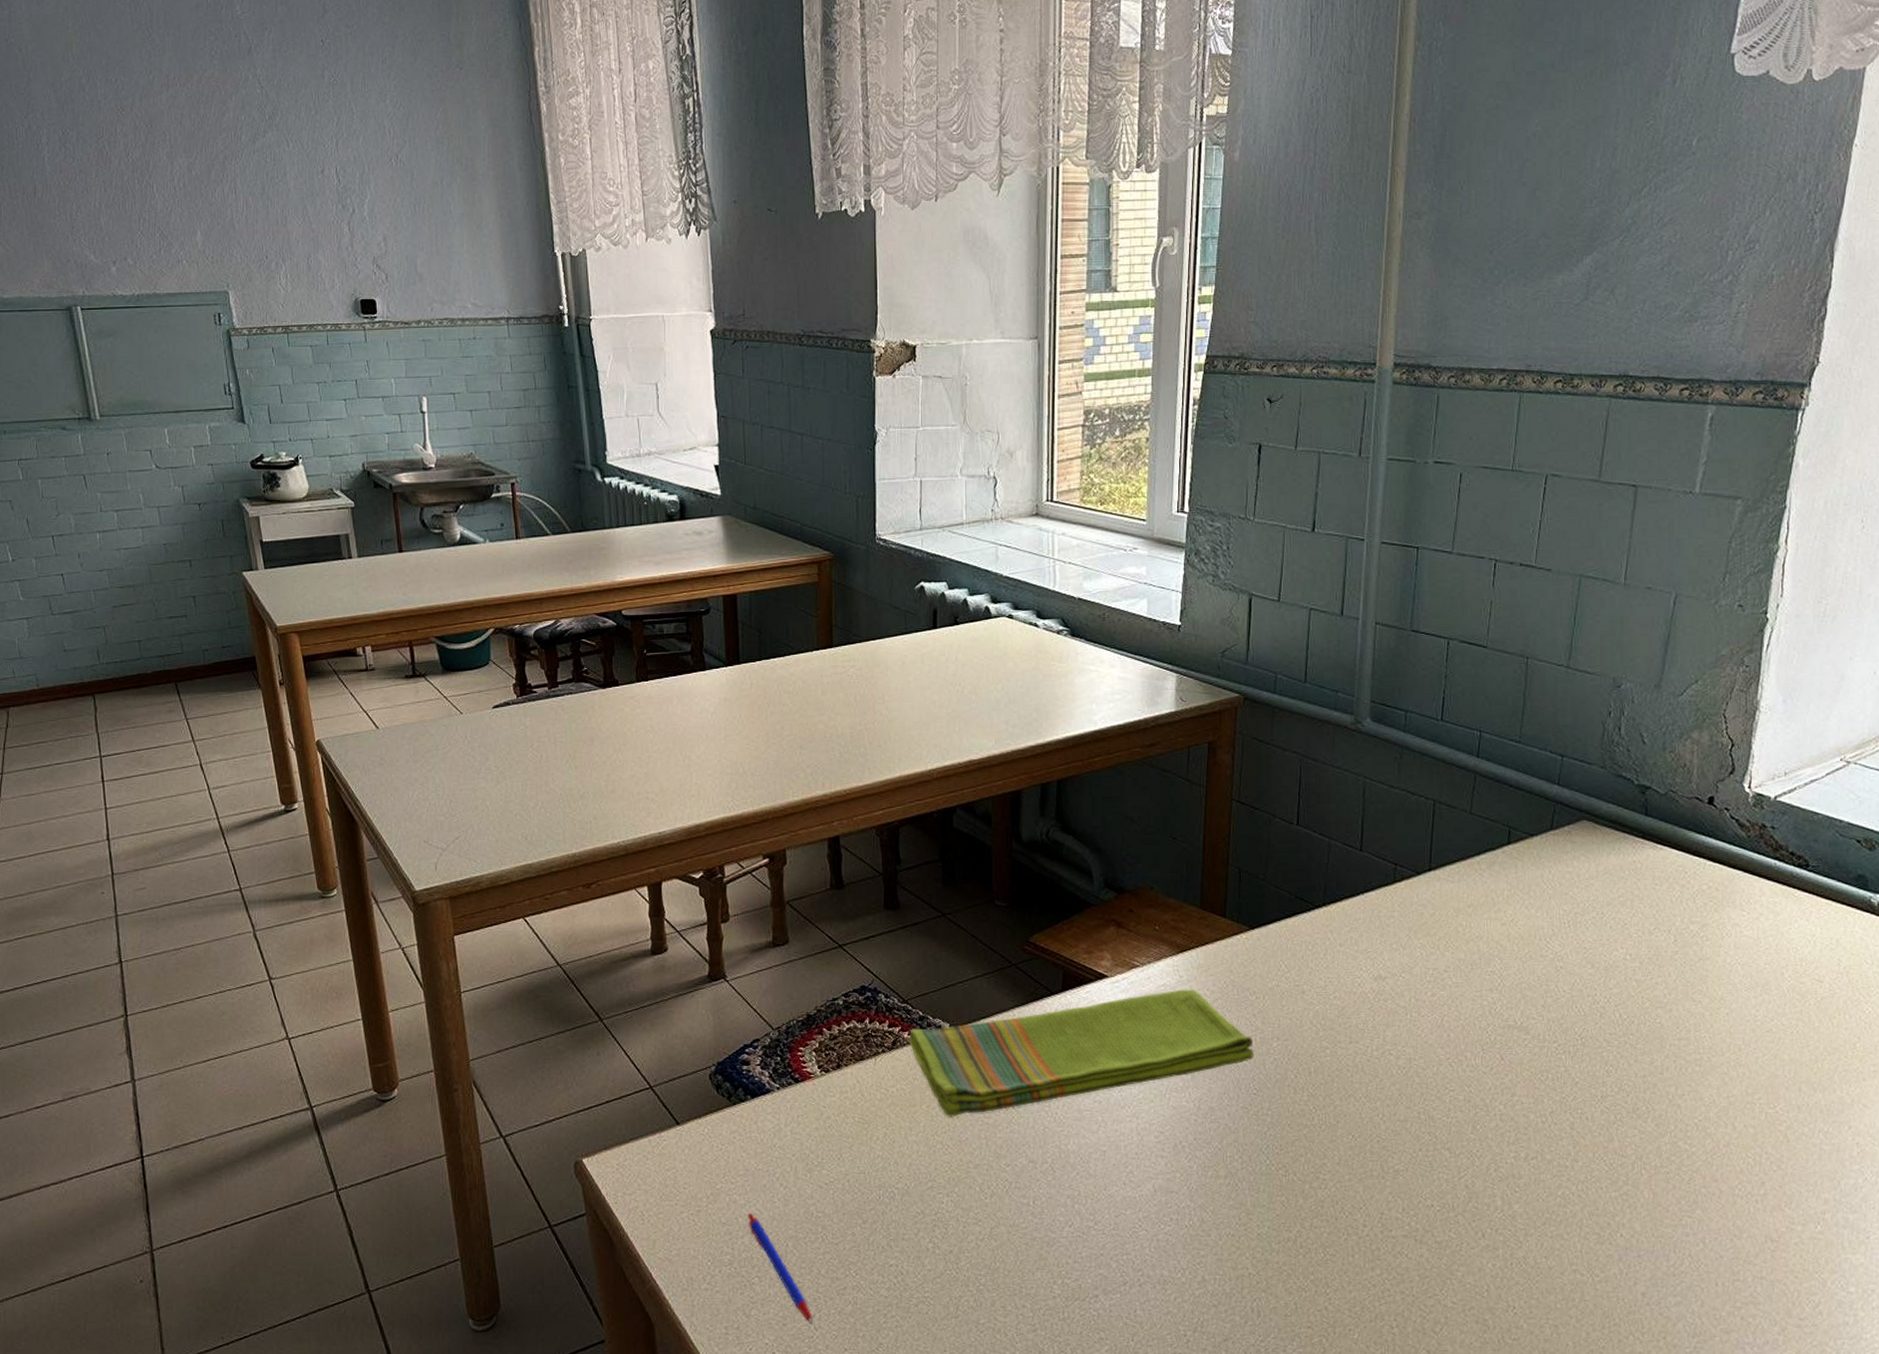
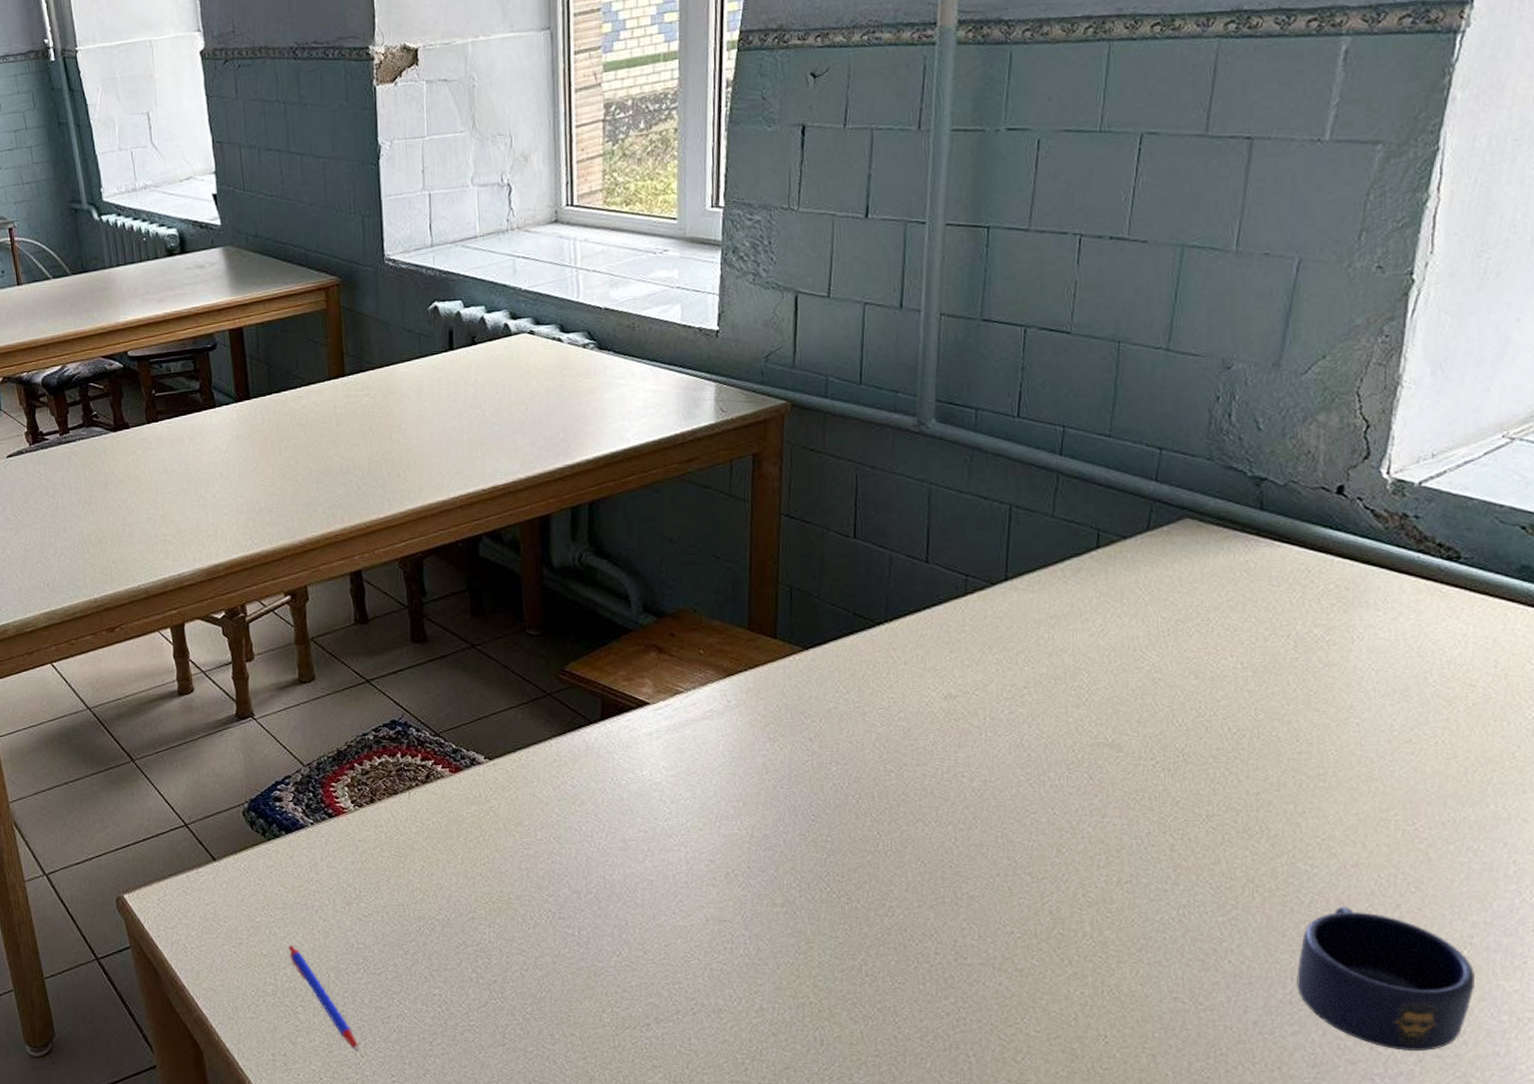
dish towel: present [909,989,1254,1117] -> none [442,714,811,849]
mug: none [1679,1183,1827,1321] -> present [1297,906,1474,1051]

